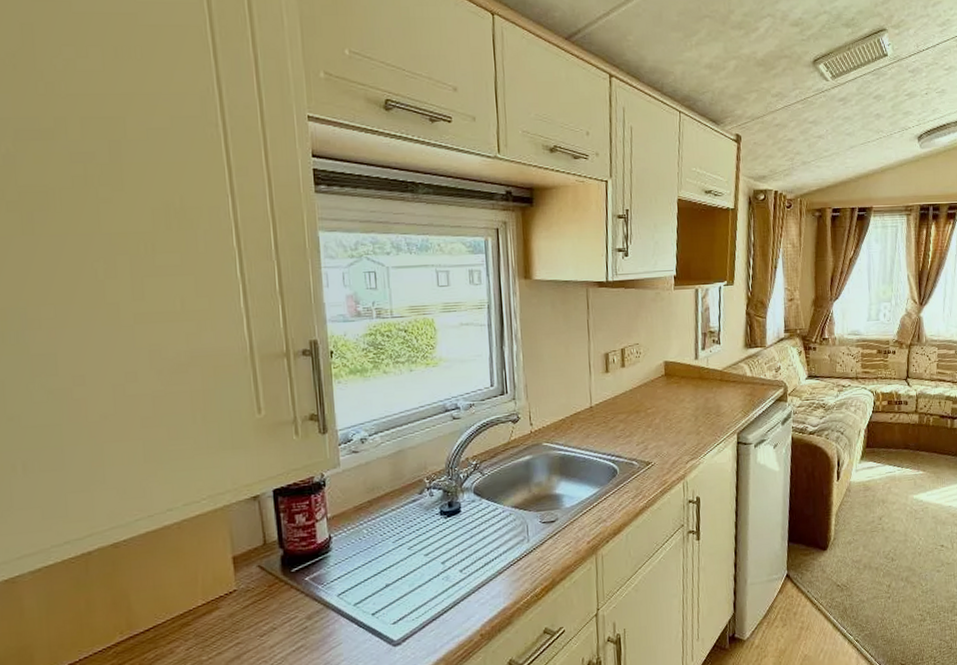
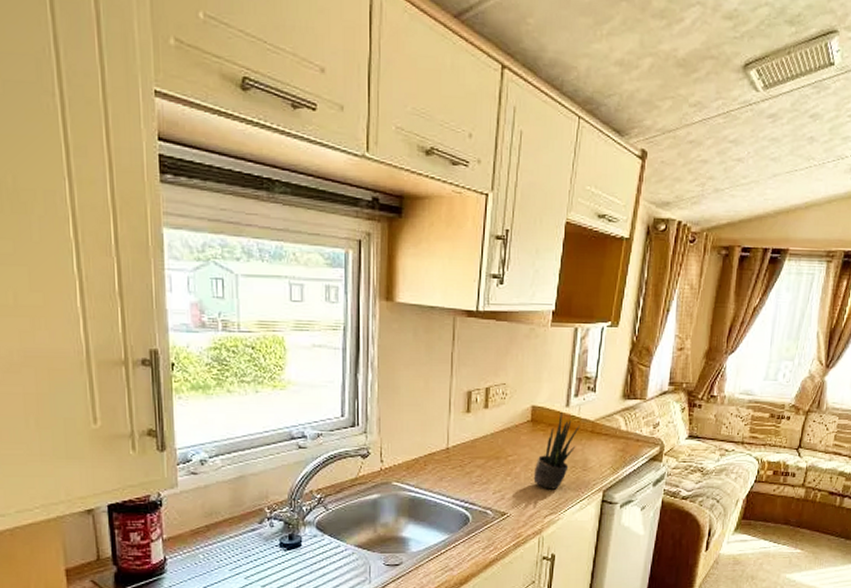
potted plant: none [672,365,710,437] -> present [533,412,580,490]

